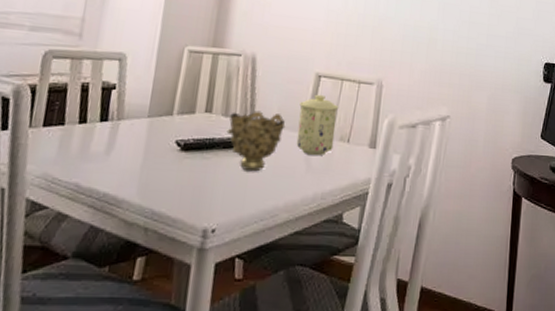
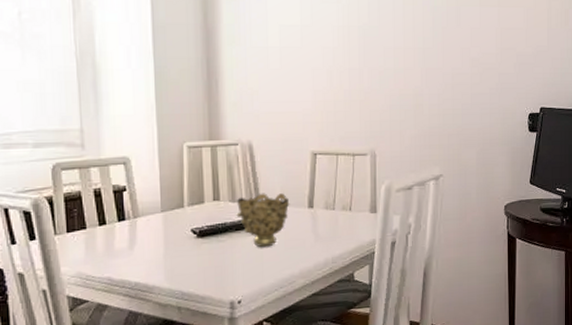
mug: present [296,94,339,155] -> none [300,170,338,226]

